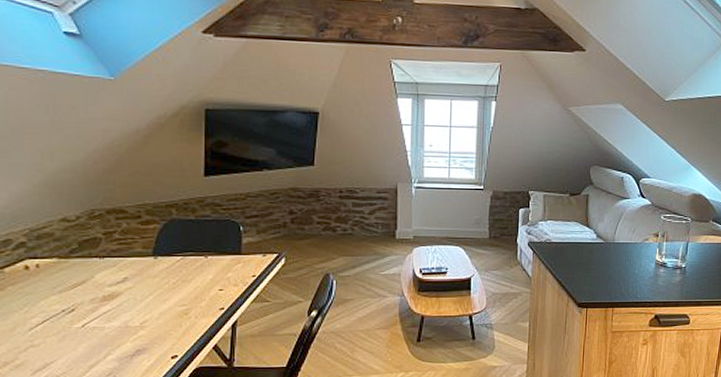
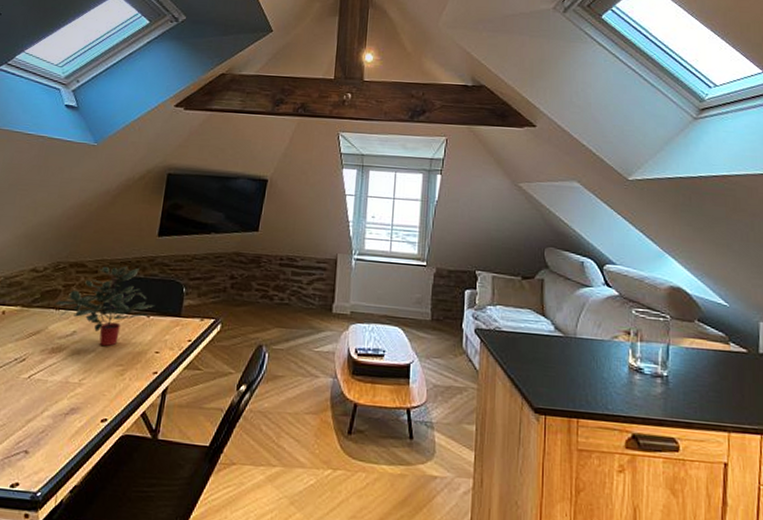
potted plant: none [98,209,212,290] -> present [55,266,156,347]

